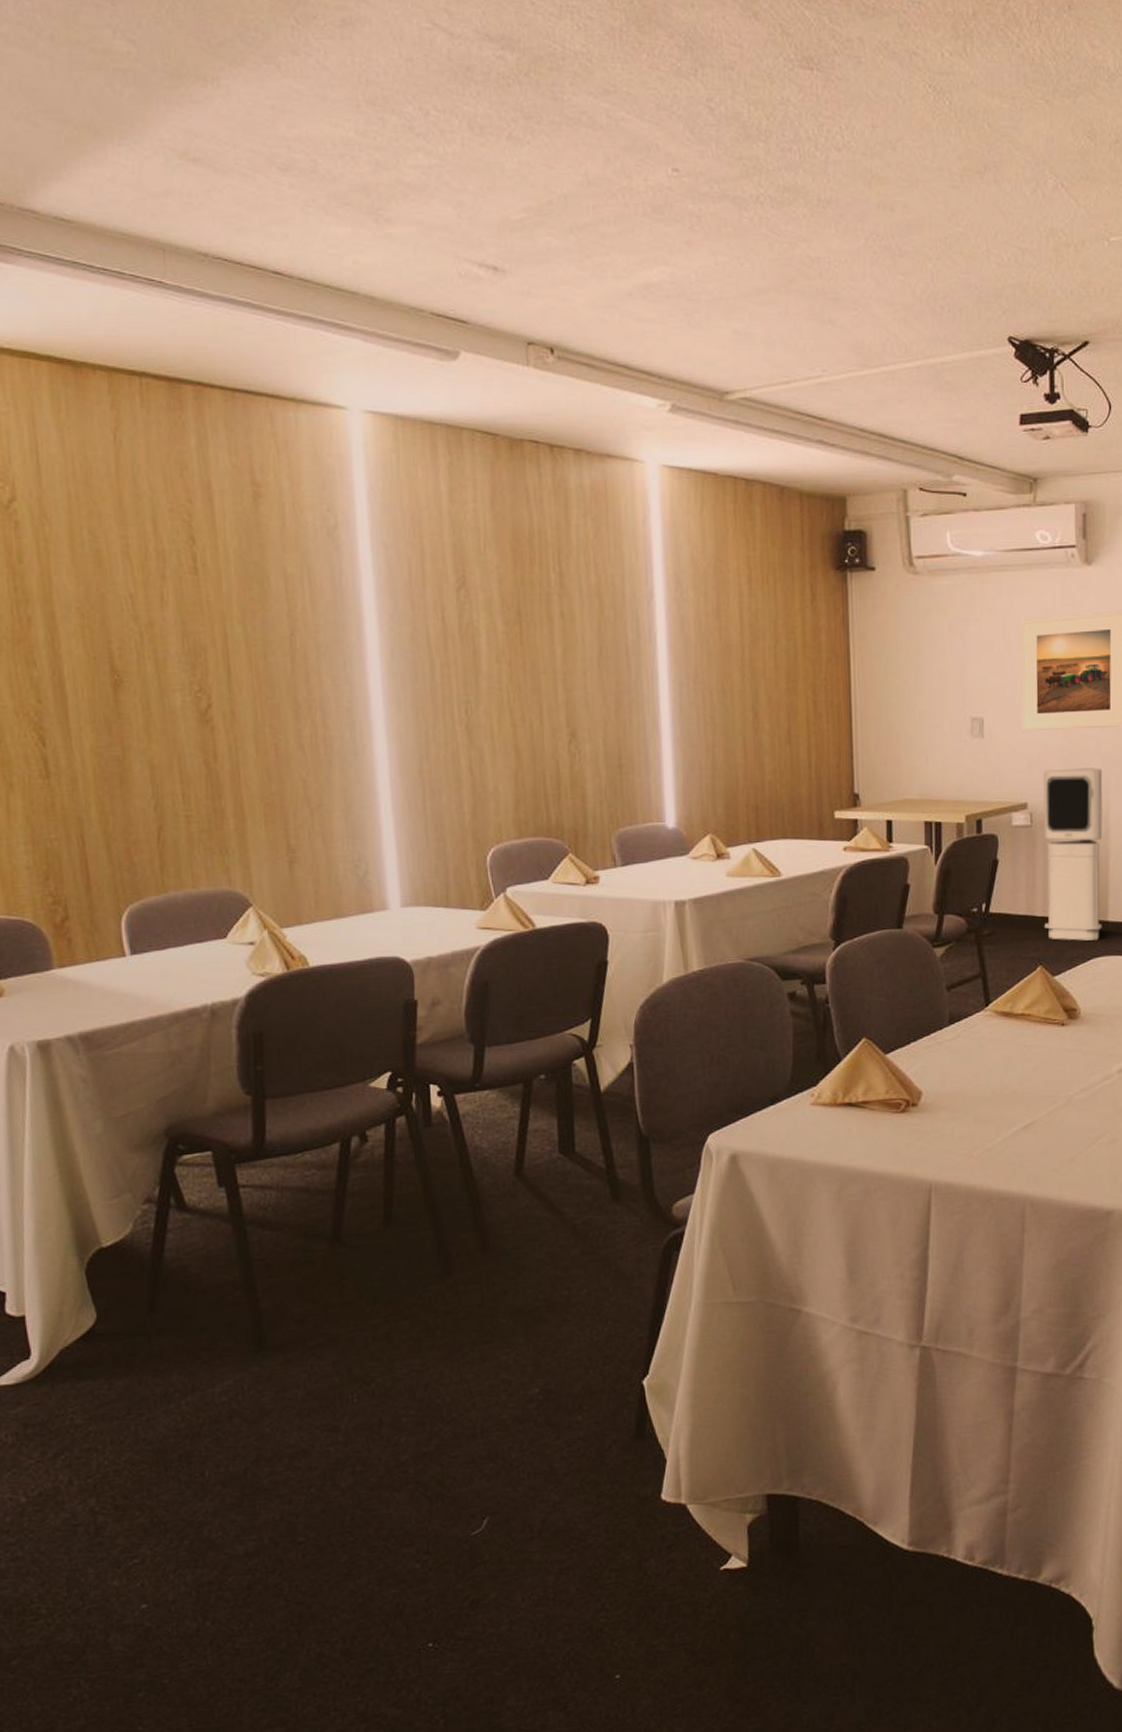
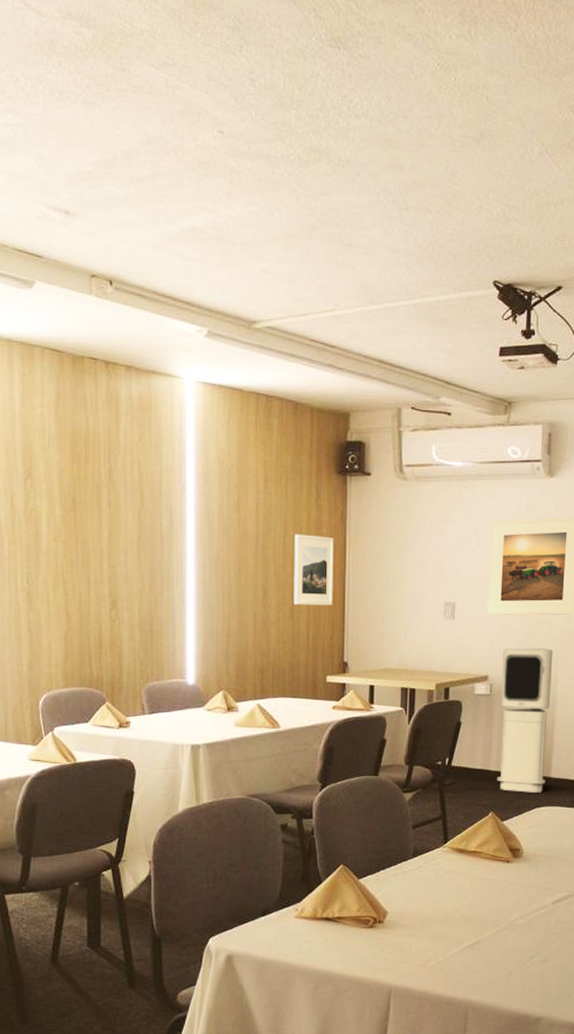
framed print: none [787,643,838,728] -> present [293,534,334,606]

